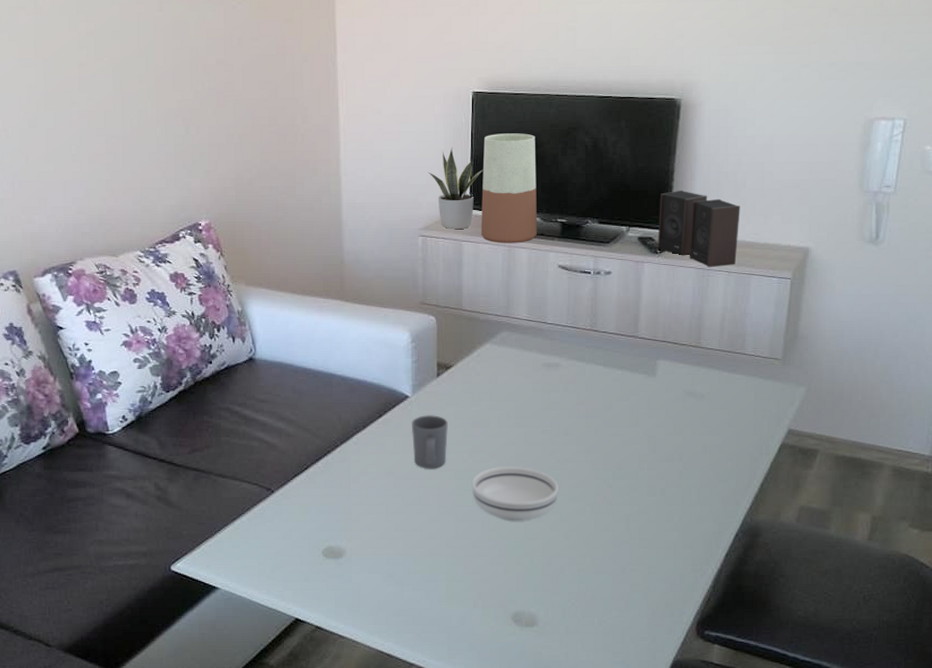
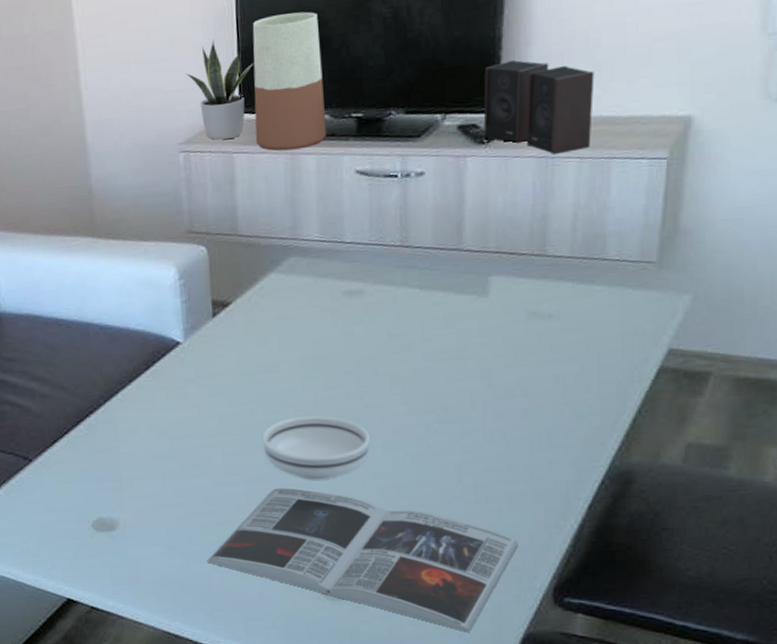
mug: present [411,414,448,469] -> none [186,361,230,425]
magazine: none [419,527,672,658] -> present [207,488,519,633]

